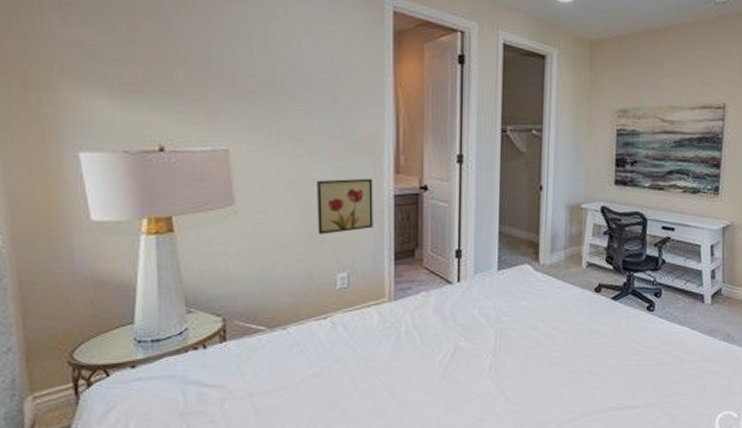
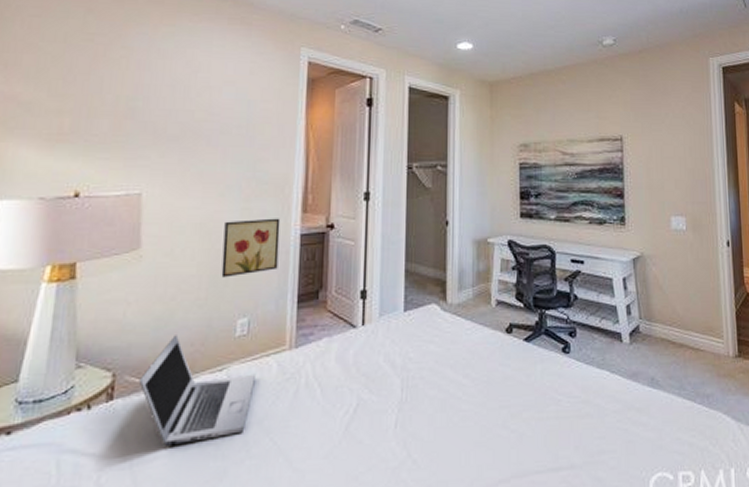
laptop: none [248,286,358,381] -> present [138,335,255,447]

